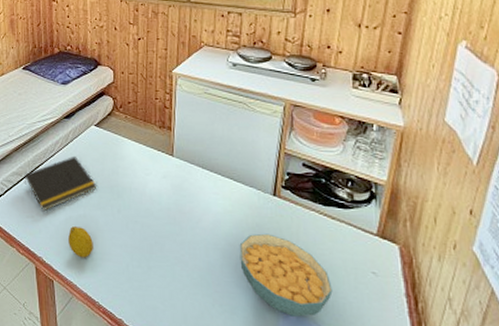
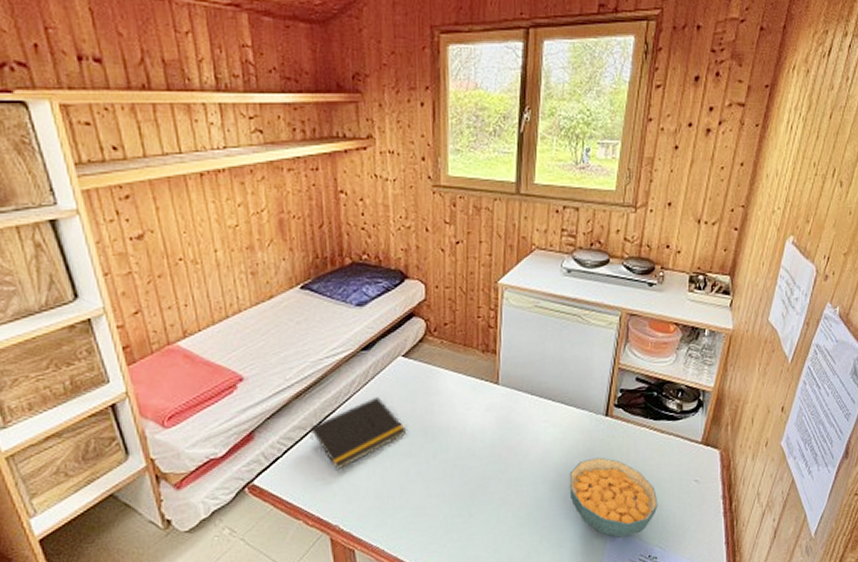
fruit: present [68,226,93,258] -> none [372,481,404,518]

